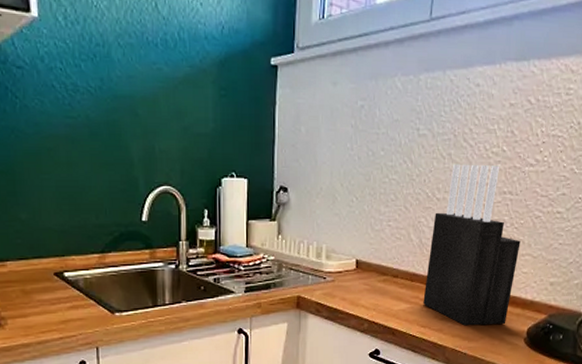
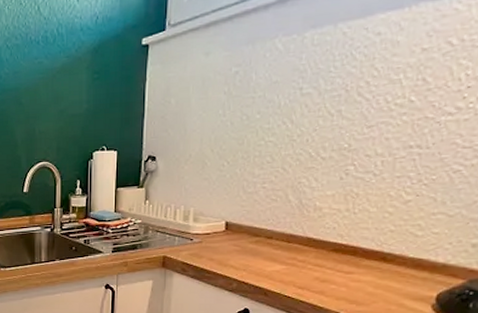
knife block: present [423,164,521,326] -> none [301,118,431,289]

